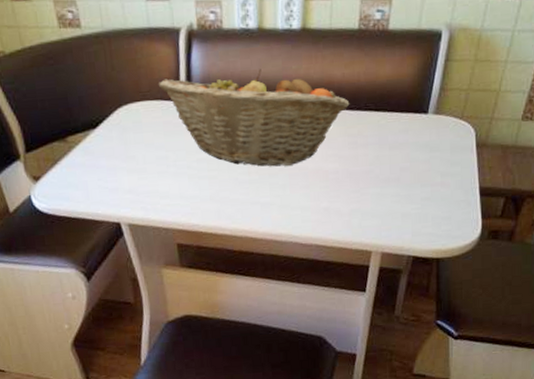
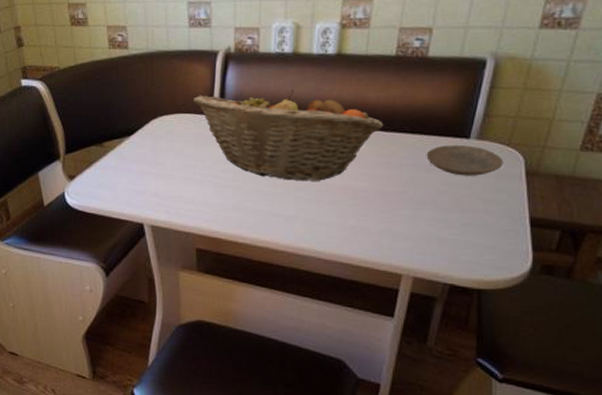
plate: none [389,120,457,152] -> present [426,144,504,176]

